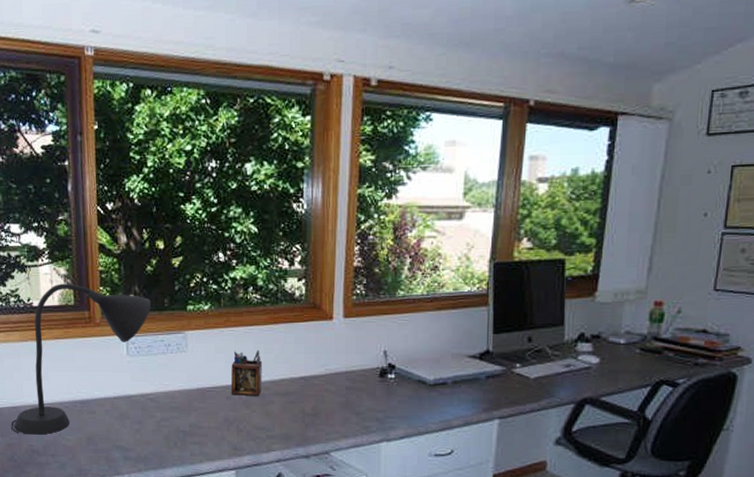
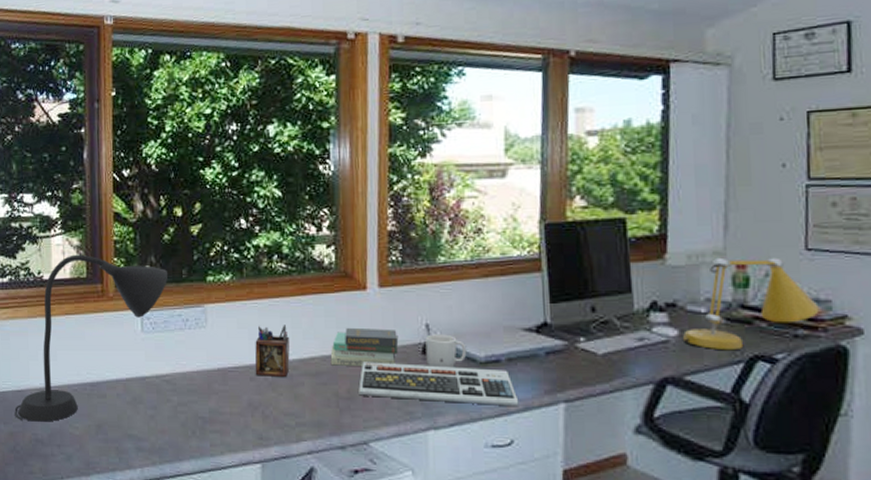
books: none [298,353,359,387] -> present [330,327,399,366]
computer keyboard: none [322,383,460,423] -> present [358,362,519,407]
mug: none [383,360,419,389] -> present [425,334,467,368]
table lamp: none [602,296,719,376] -> present [682,257,819,351]

